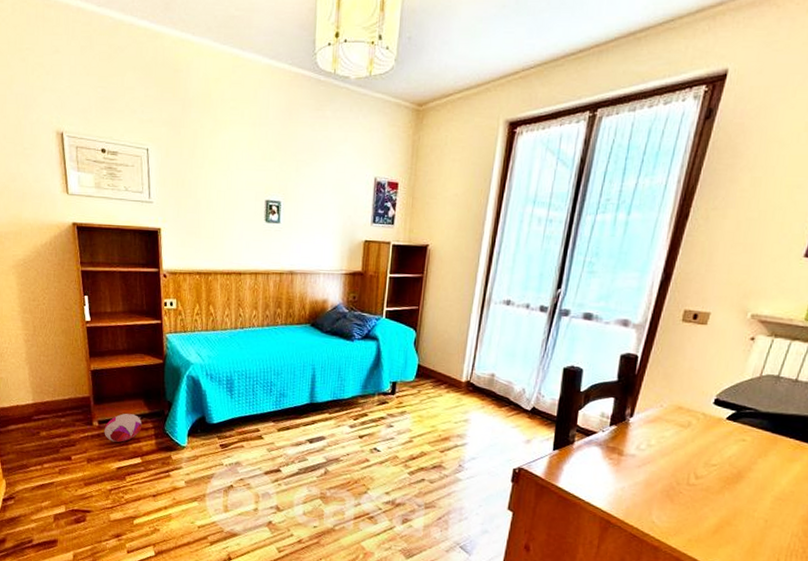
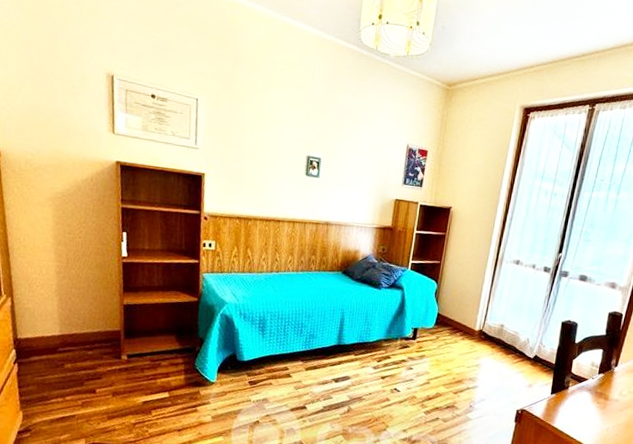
plush toy: present [104,413,142,442] -> none [132,348,173,377]

